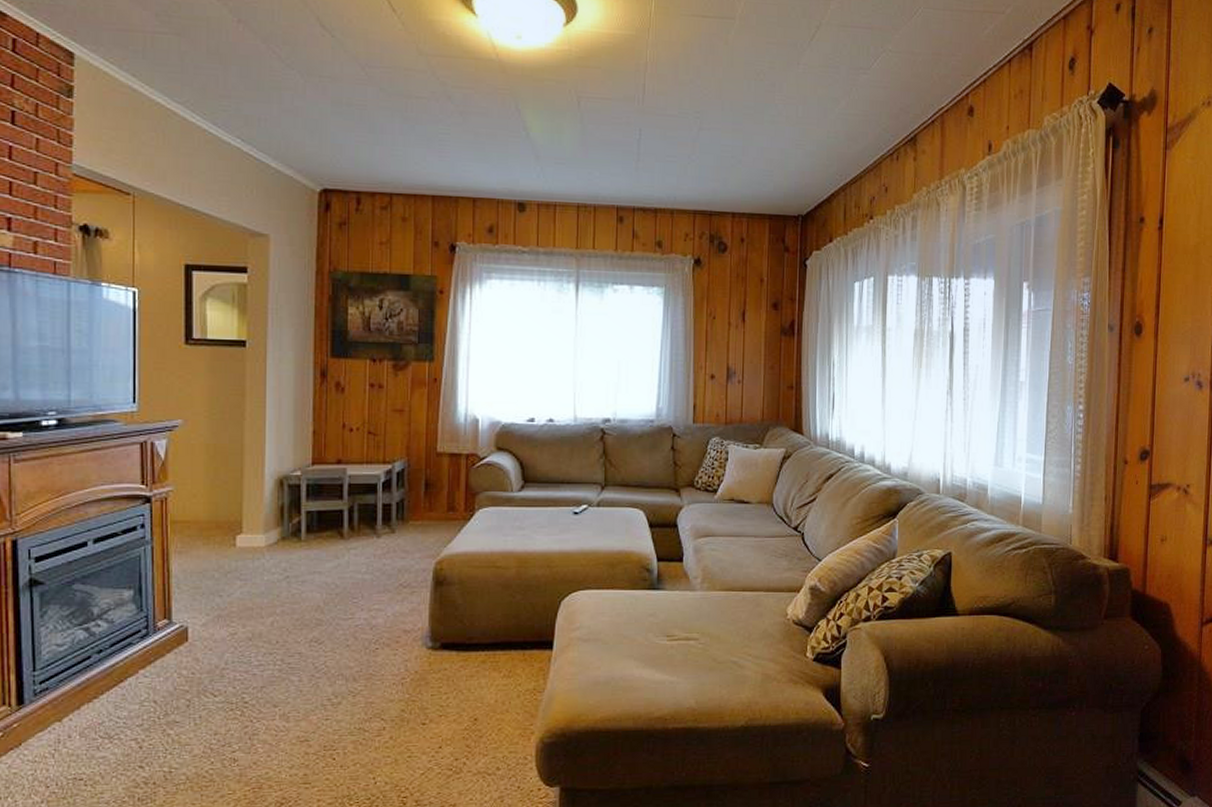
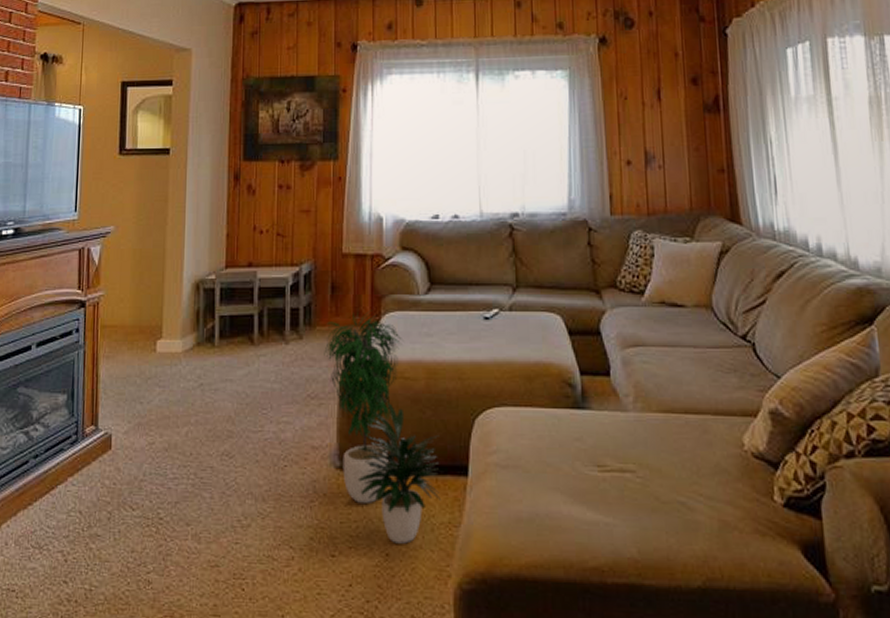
potted plant: none [417,504,528,710] -> present [324,308,441,544]

